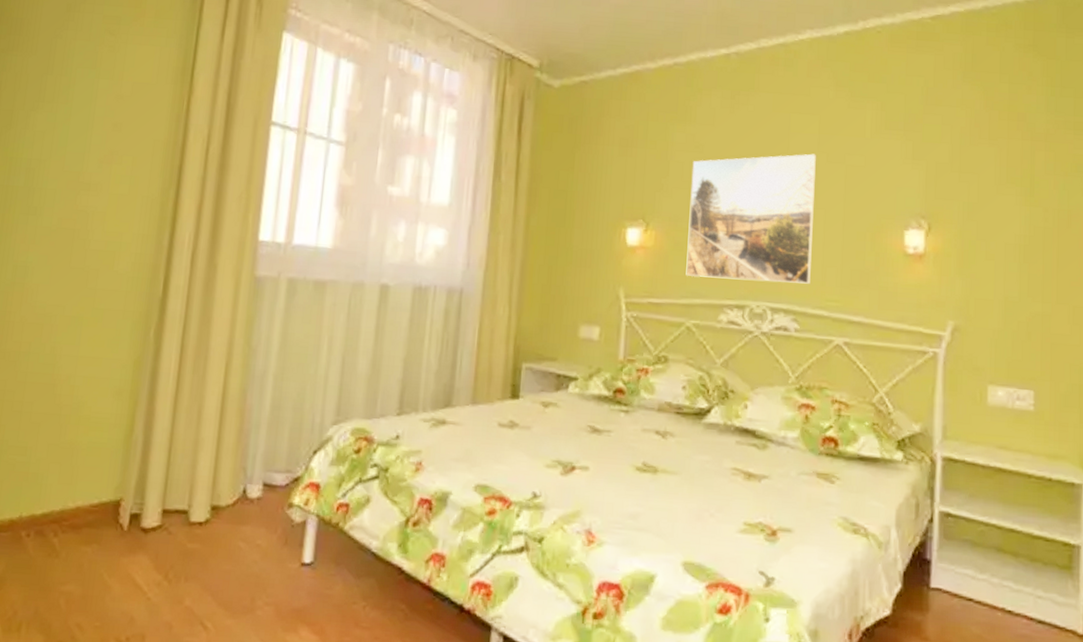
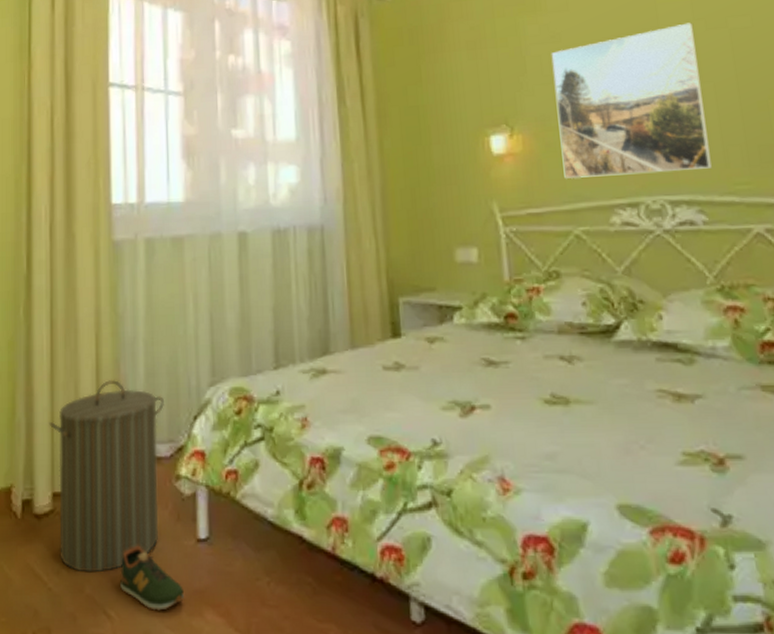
laundry hamper: none [163,409,287,587] -> present [49,380,165,573]
shoe: none [220,564,282,625] -> present [120,545,184,611]

